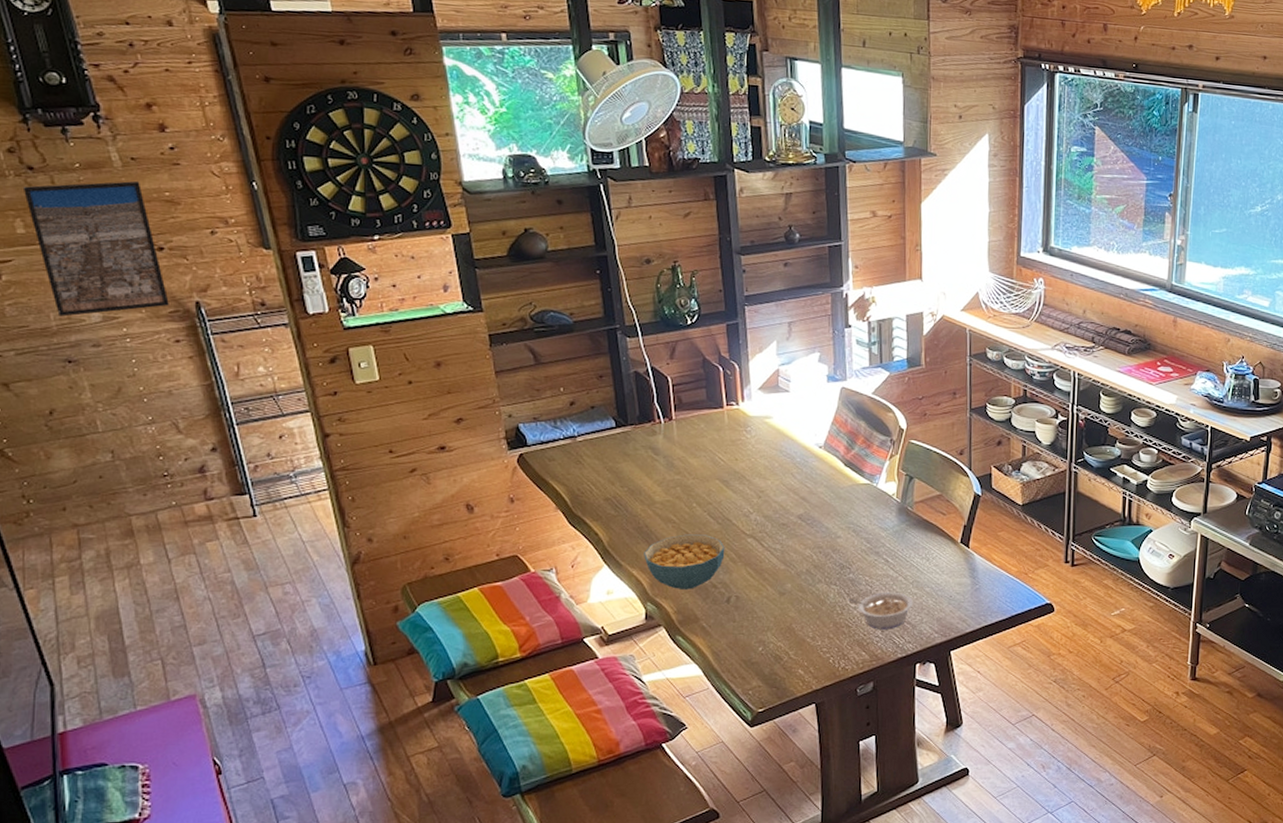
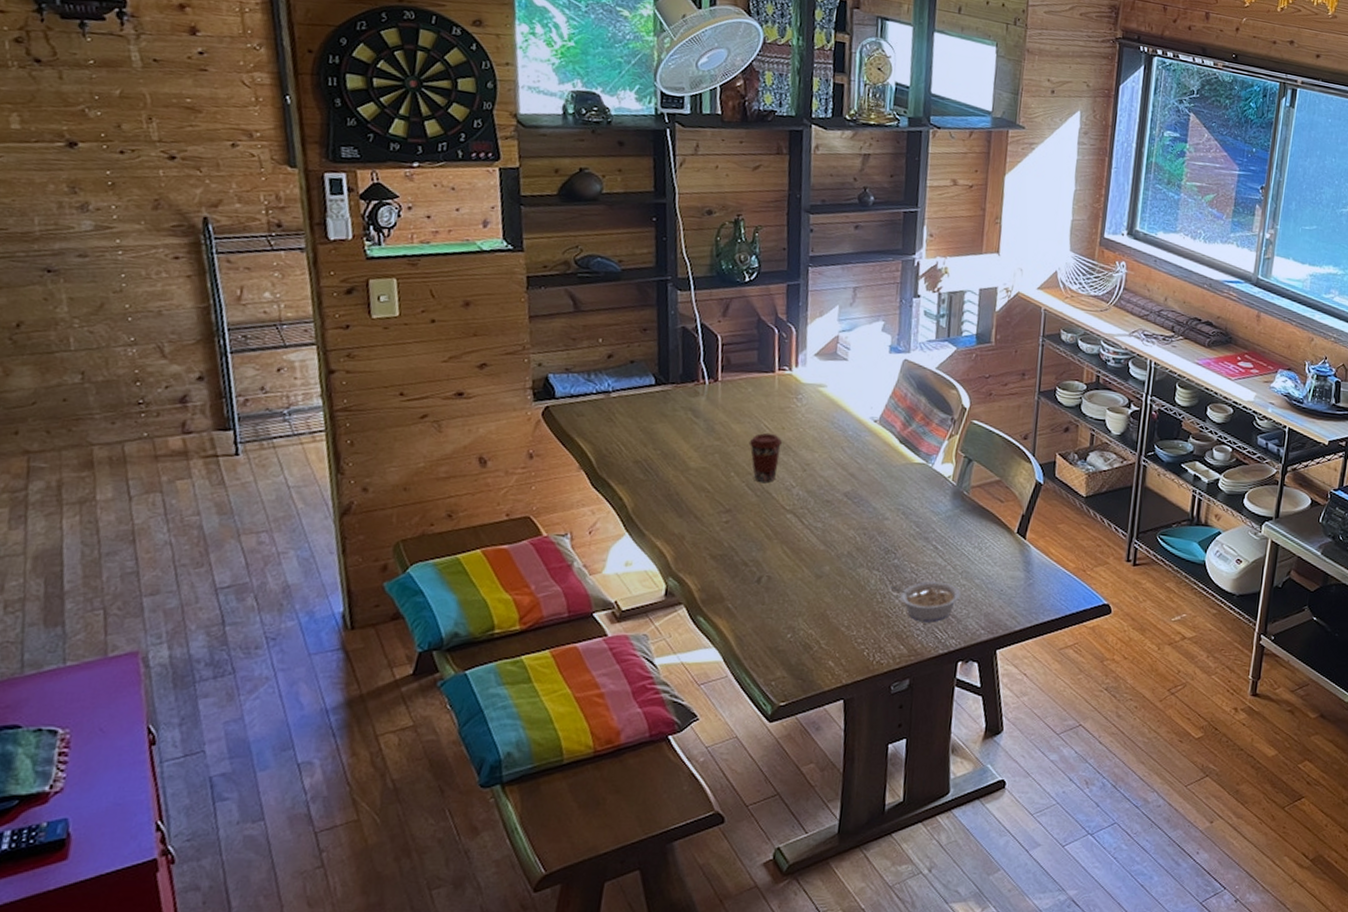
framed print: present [22,180,169,317] -> none [25,79,174,222]
cereal bowl: present [644,534,725,590] -> none [670,505,761,566]
coffee cup: none [706,465,737,512] -> present [748,433,783,483]

